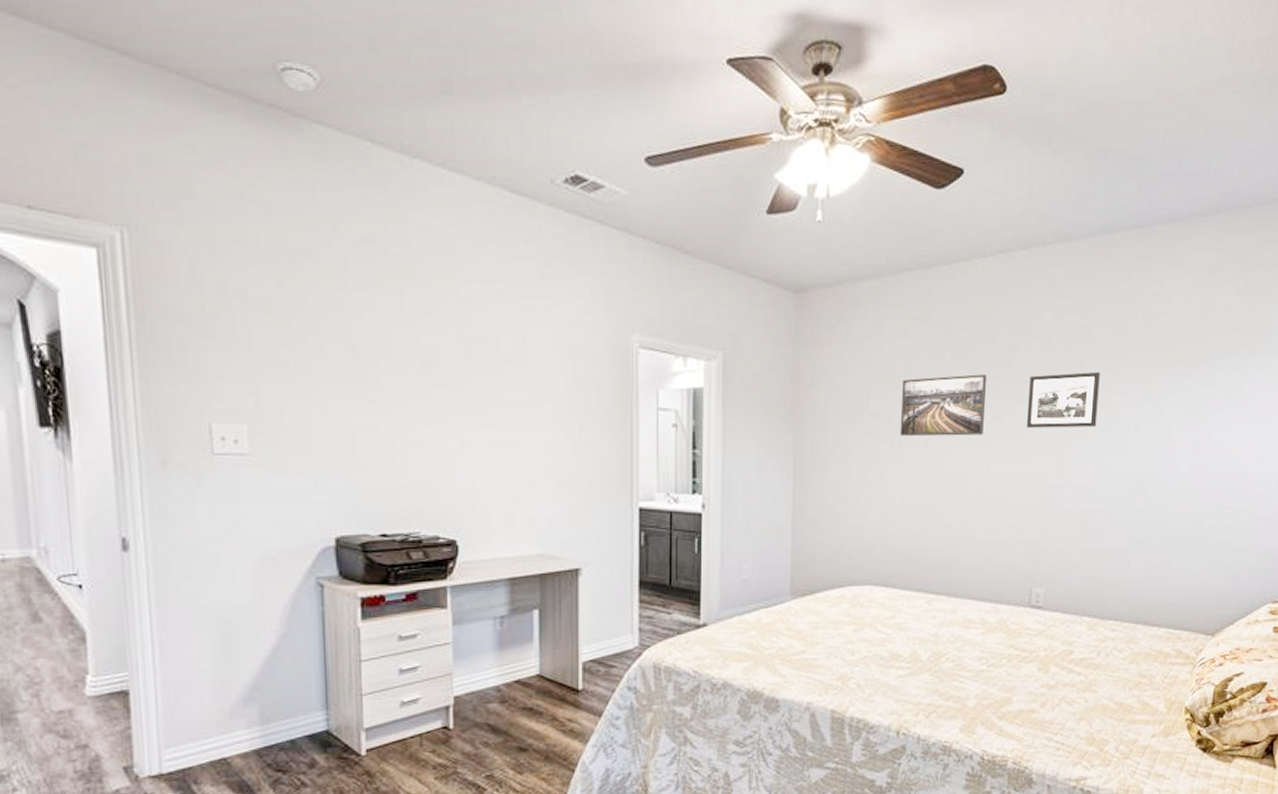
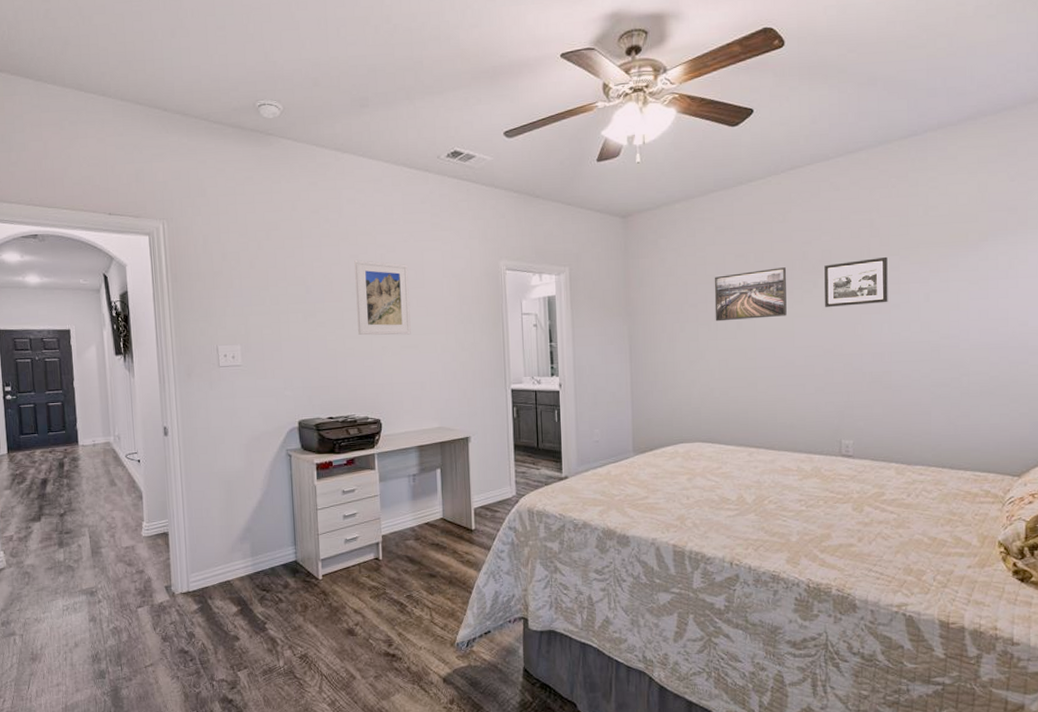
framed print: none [425,314,504,426] -> present [354,259,411,335]

